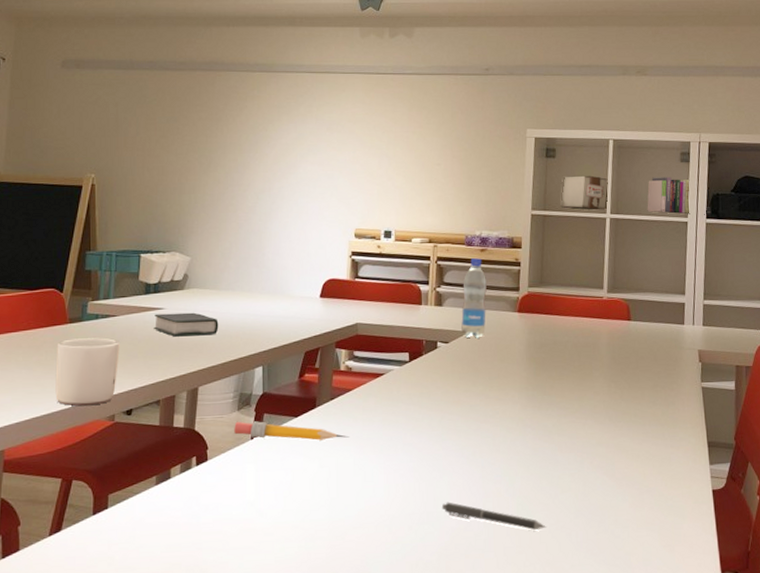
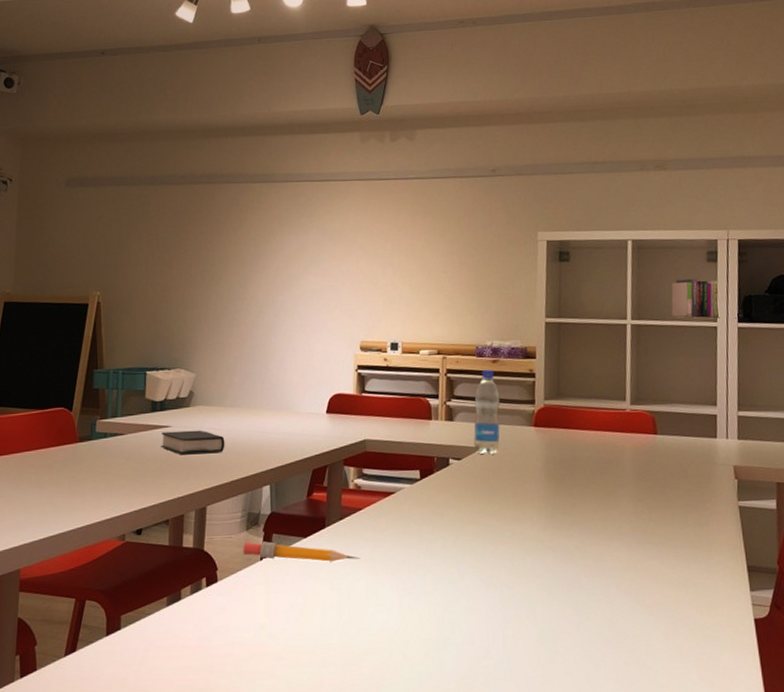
mug: present [55,337,120,406] -> none [67,456,128,526]
pen: present [441,502,546,530] -> none [458,627,571,659]
box: present [560,175,608,210] -> none [576,279,628,317]

